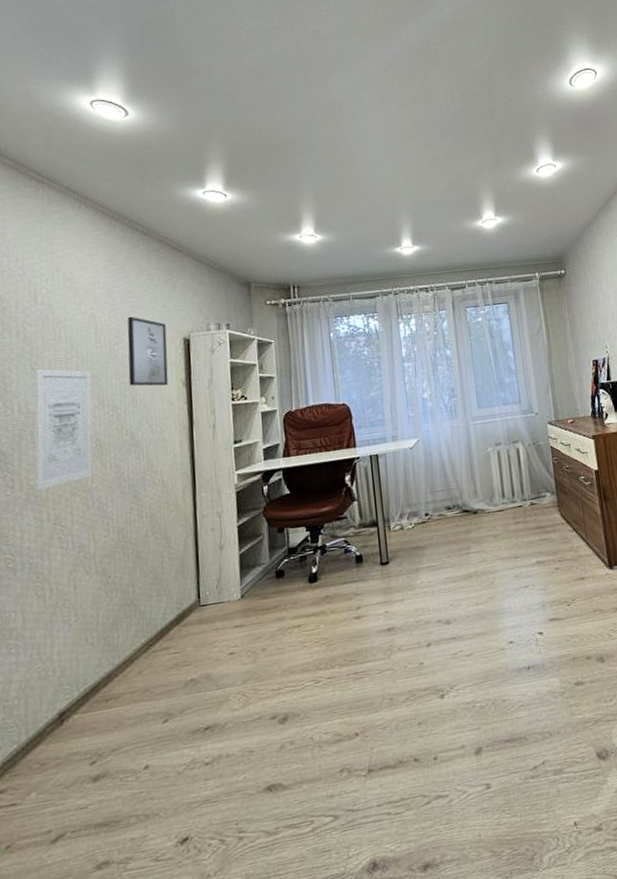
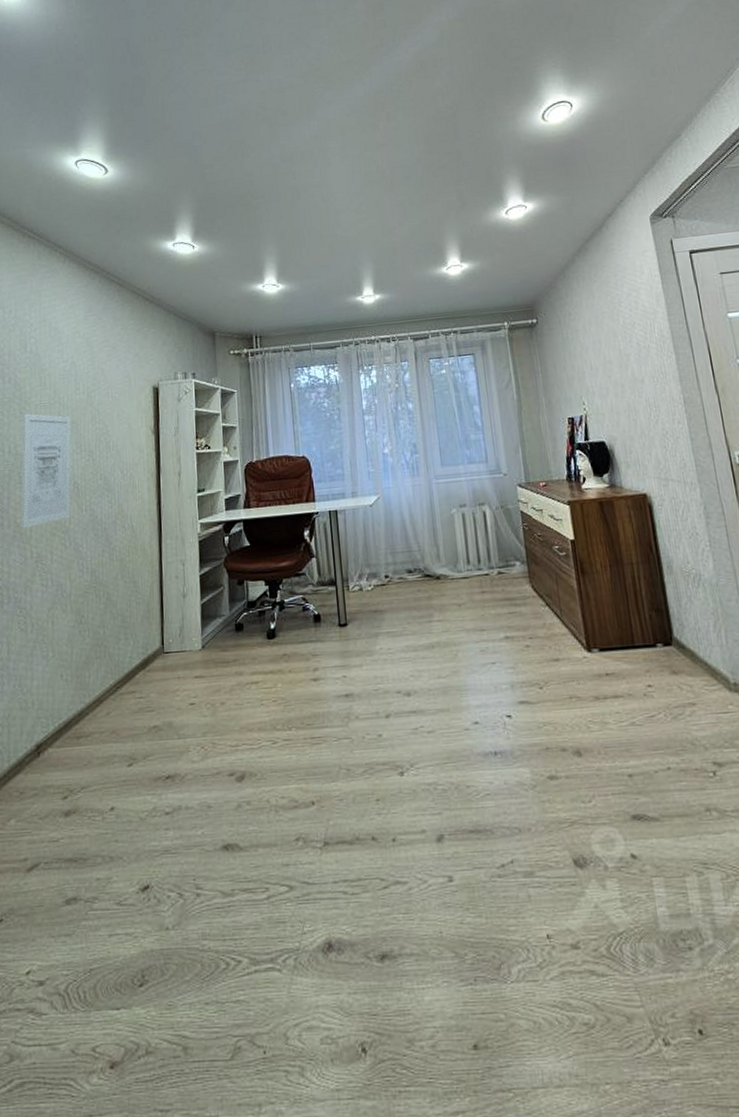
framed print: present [127,316,169,387] -> none [103,364,139,433]

